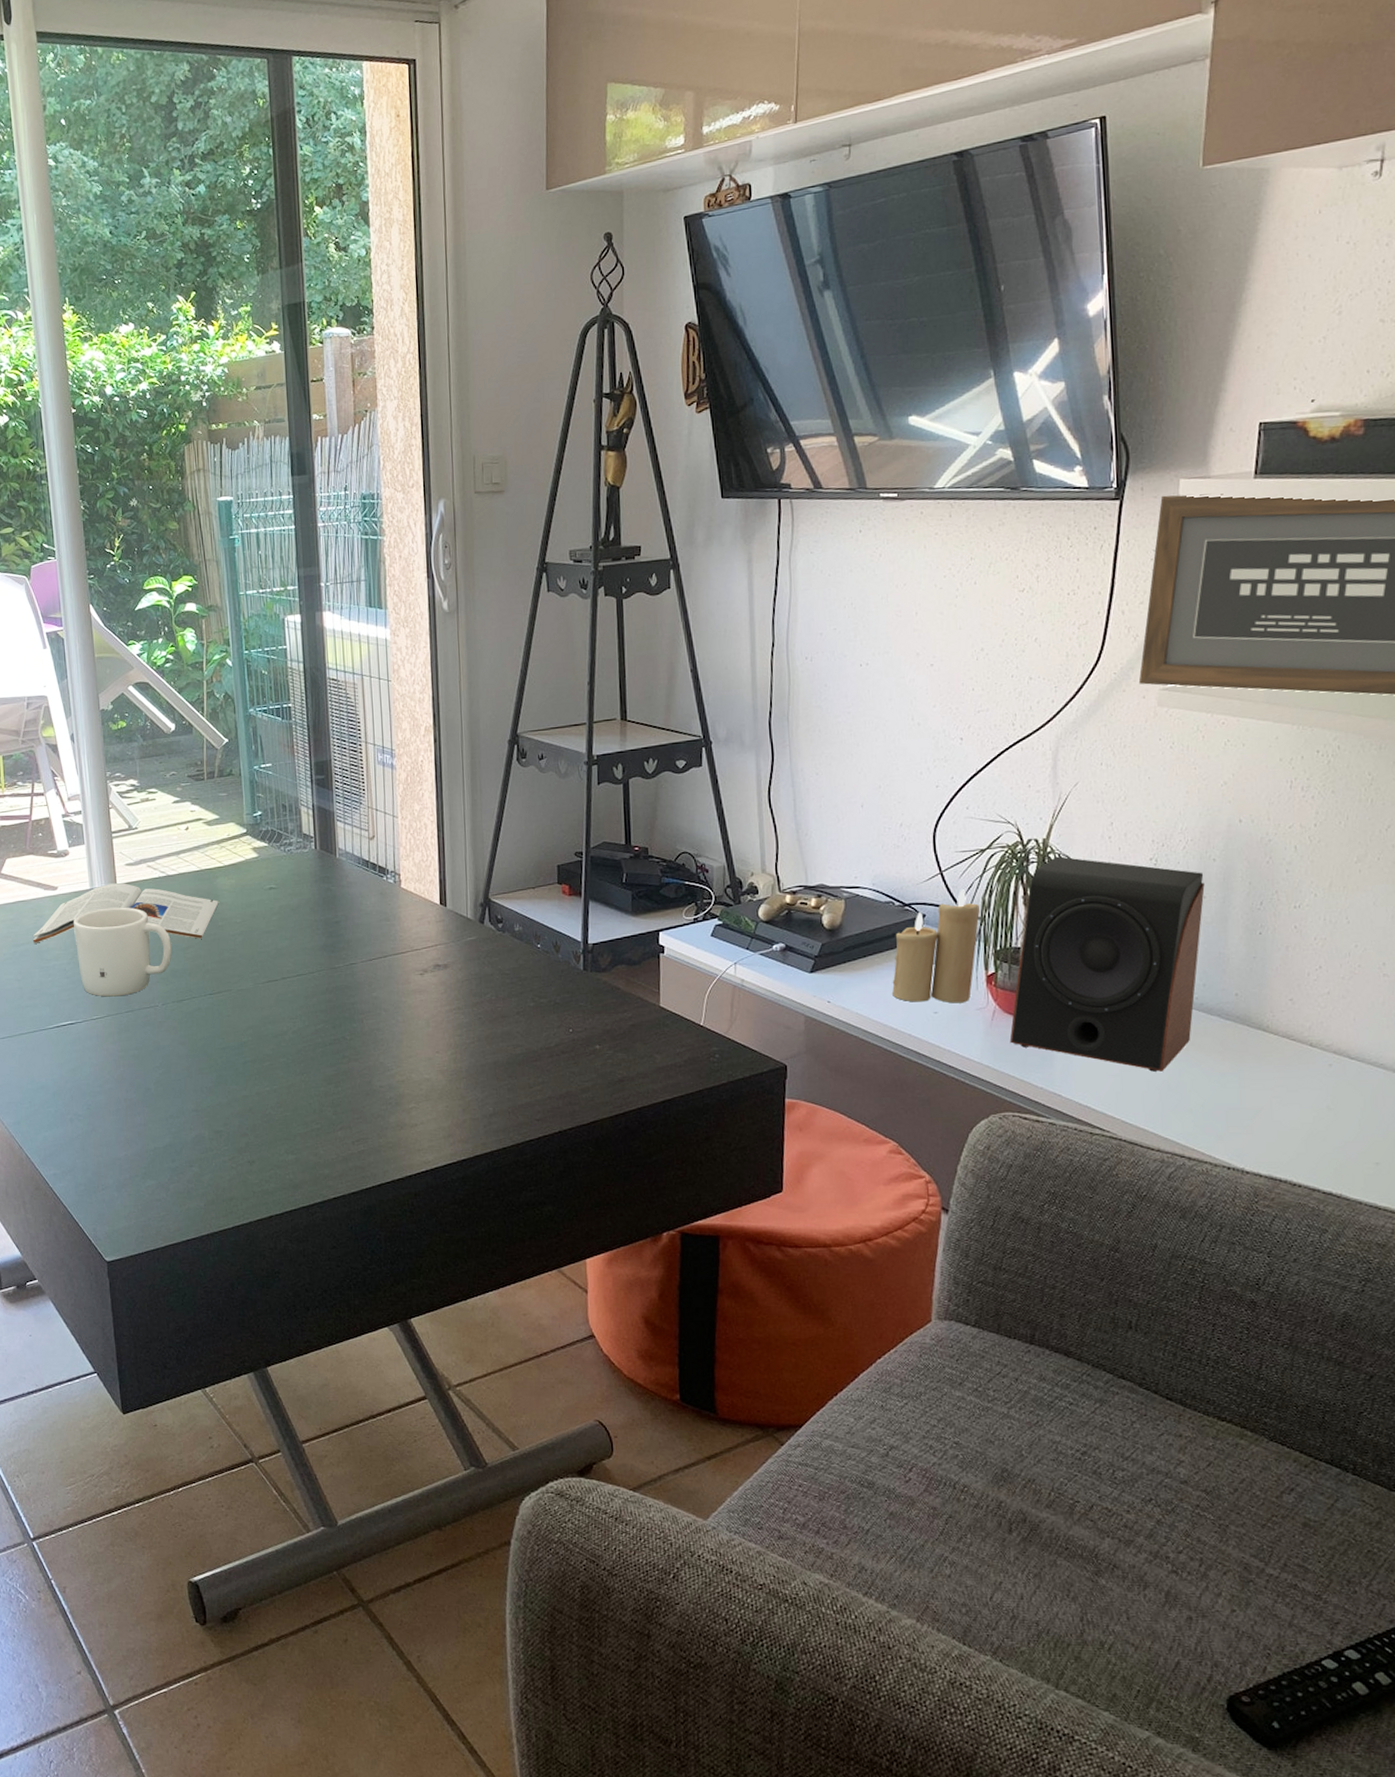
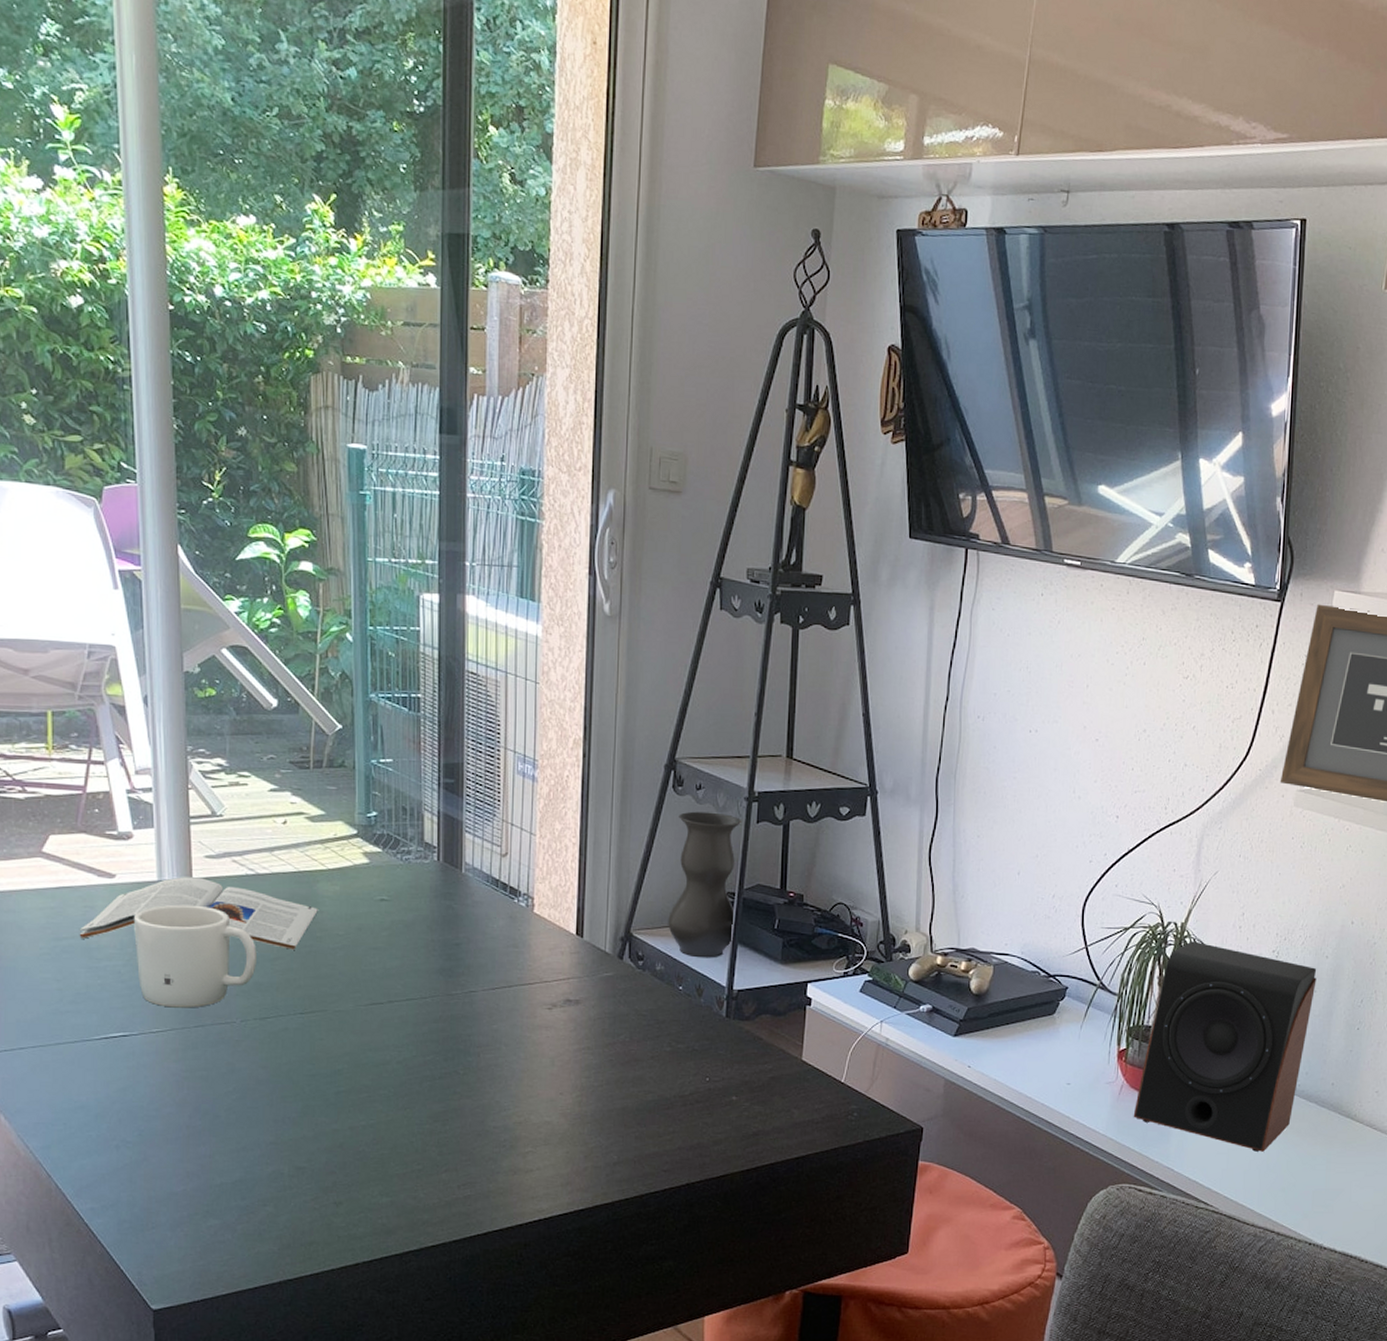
vase: none [522,779,585,916] -> present [668,811,742,958]
candle: present [892,889,980,1004] -> none [1030,965,1118,1076]

